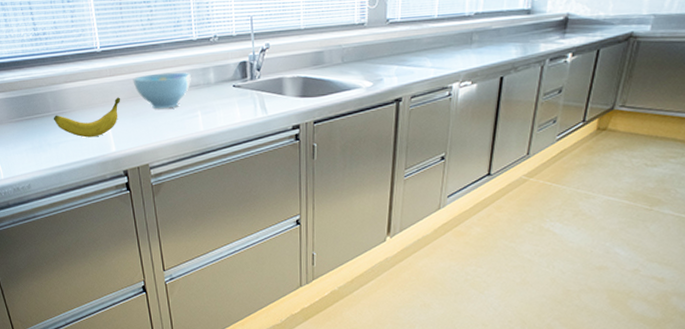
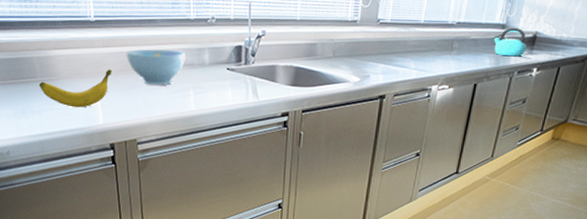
kettle: none [518,11,557,44] -> present [493,27,526,57]

